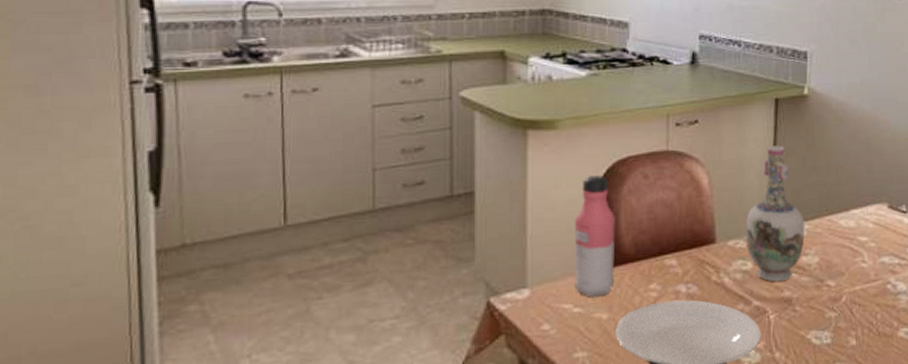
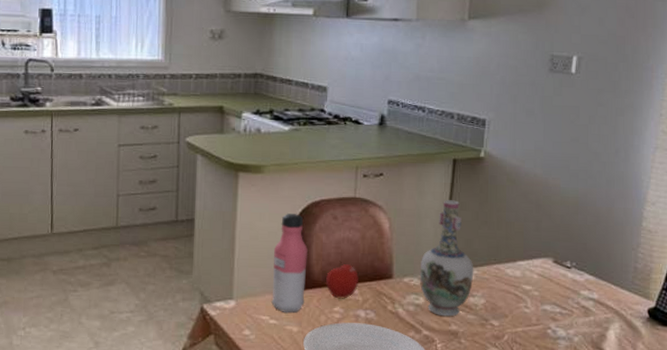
fruit: none [638,227,677,274] -> present [325,261,359,299]

